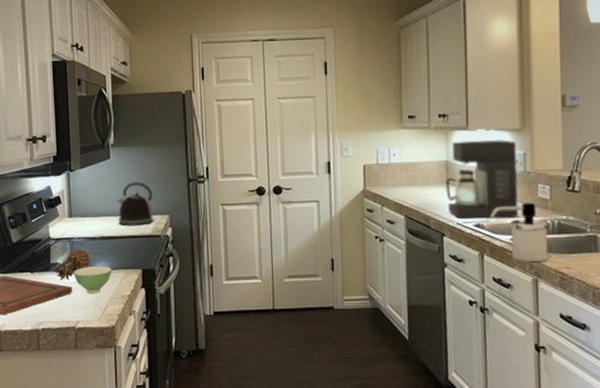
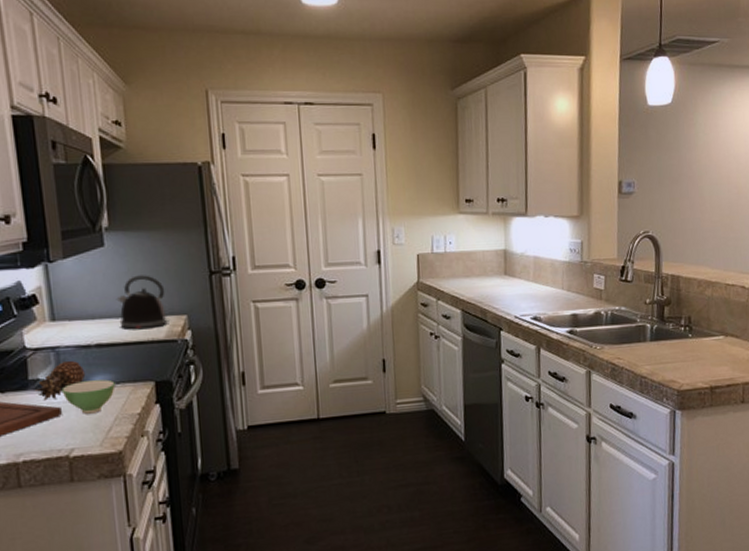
coffee maker: present [445,140,518,219] -> none [503,227,575,311]
soap dispenser: present [491,202,549,263] -> none [548,293,602,355]

